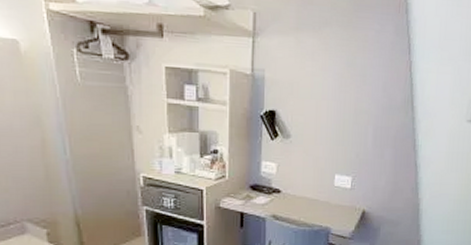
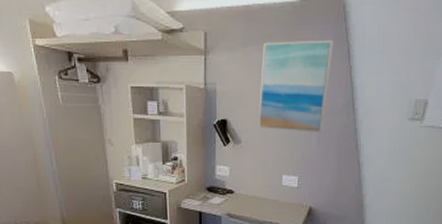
wall art: none [309,28,394,130] -> present [258,40,333,132]

